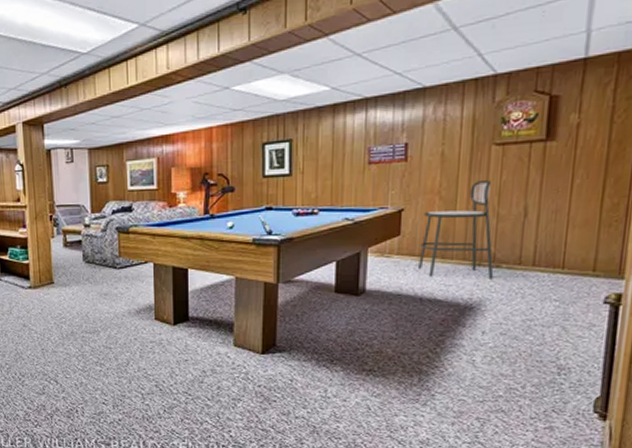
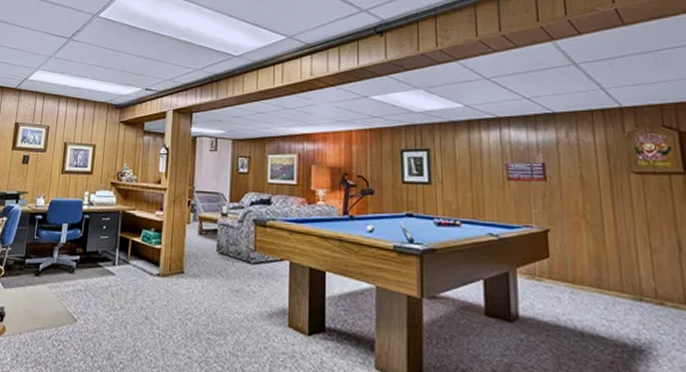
bar stool: present [417,179,494,279] -> none [571,207,660,319]

